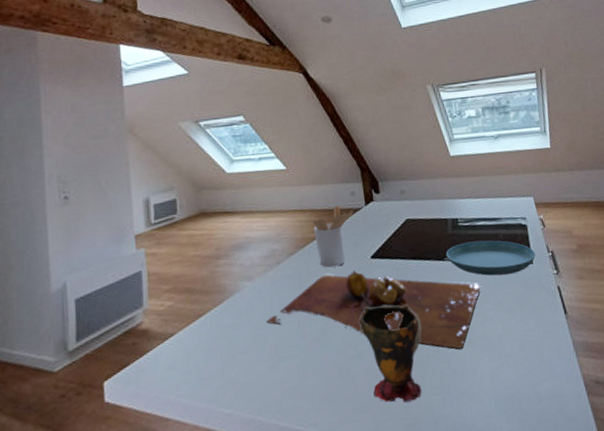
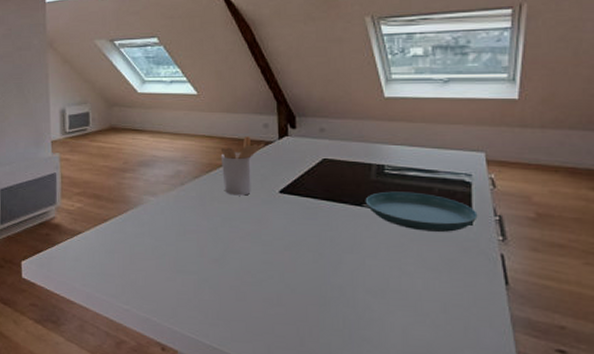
cutting board: present [267,270,481,349] -> none [168,201,403,297]
cup: present [359,305,422,402] -> none [260,239,327,336]

